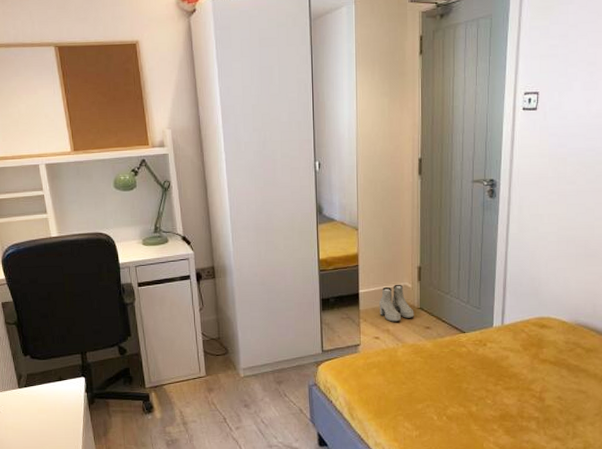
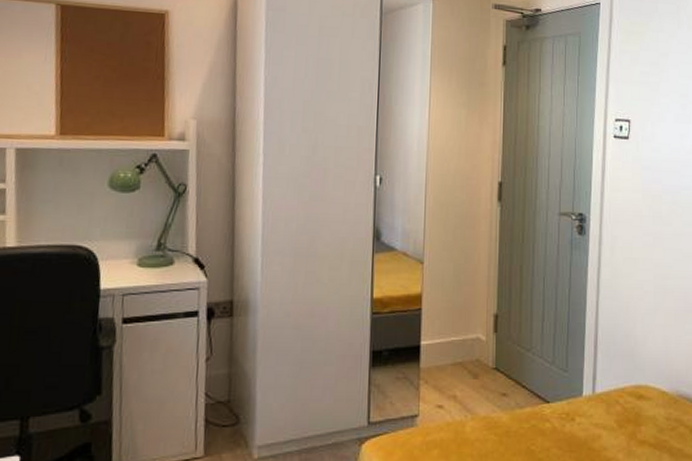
boots: present [379,284,414,322] -> none [445,335,488,385]

